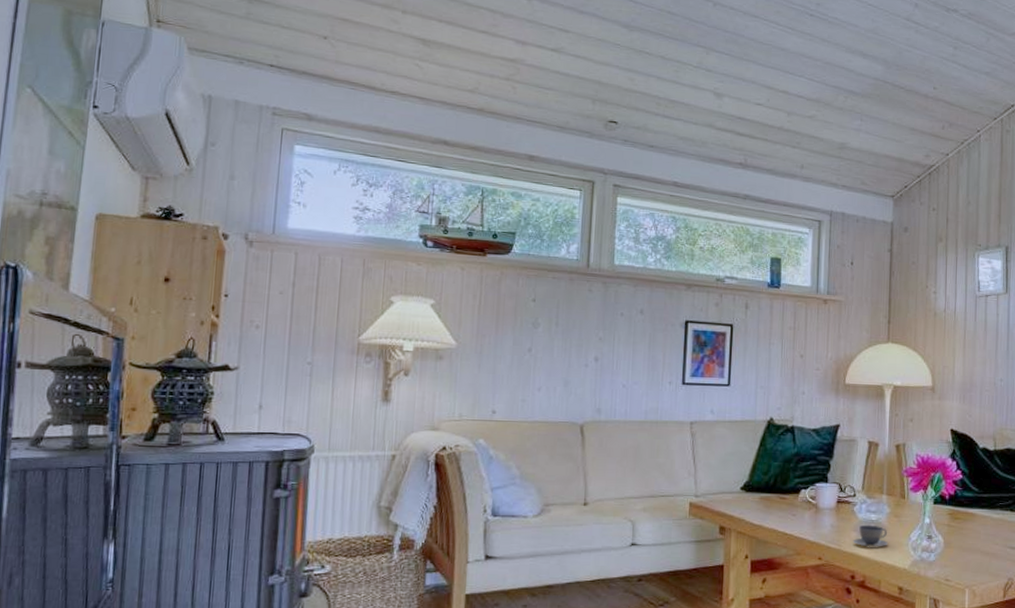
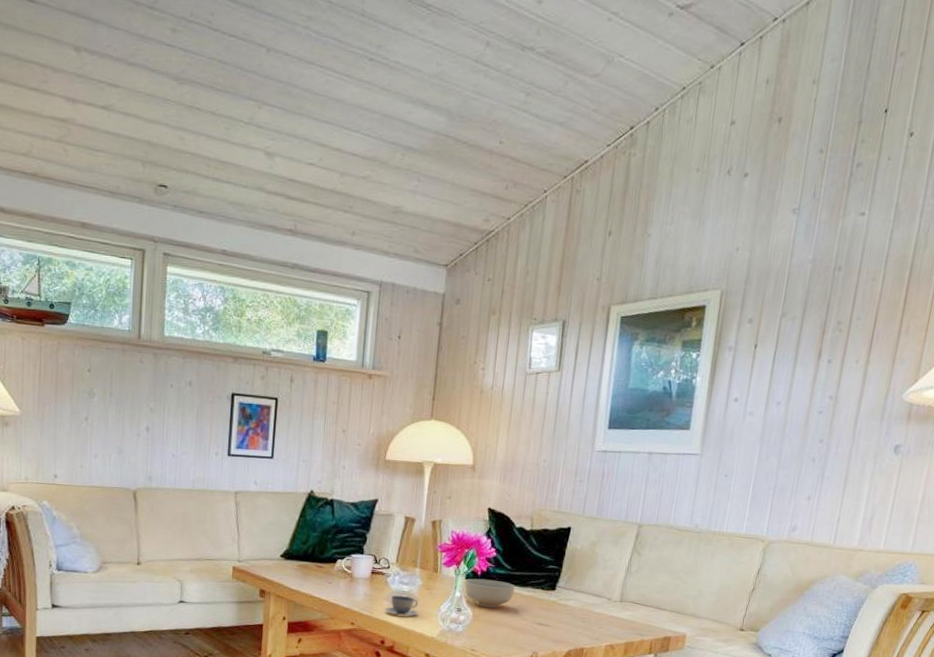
bowl: none [933,503,985,534] -> present [464,578,516,608]

